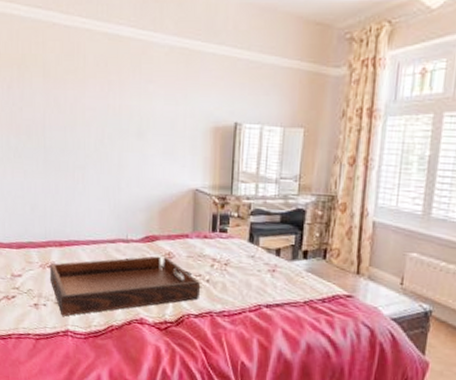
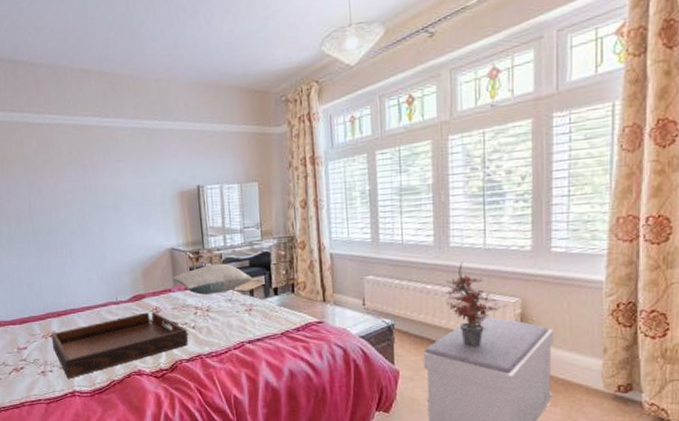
pillow: none [192,213,281,248] -> present [172,263,253,295]

